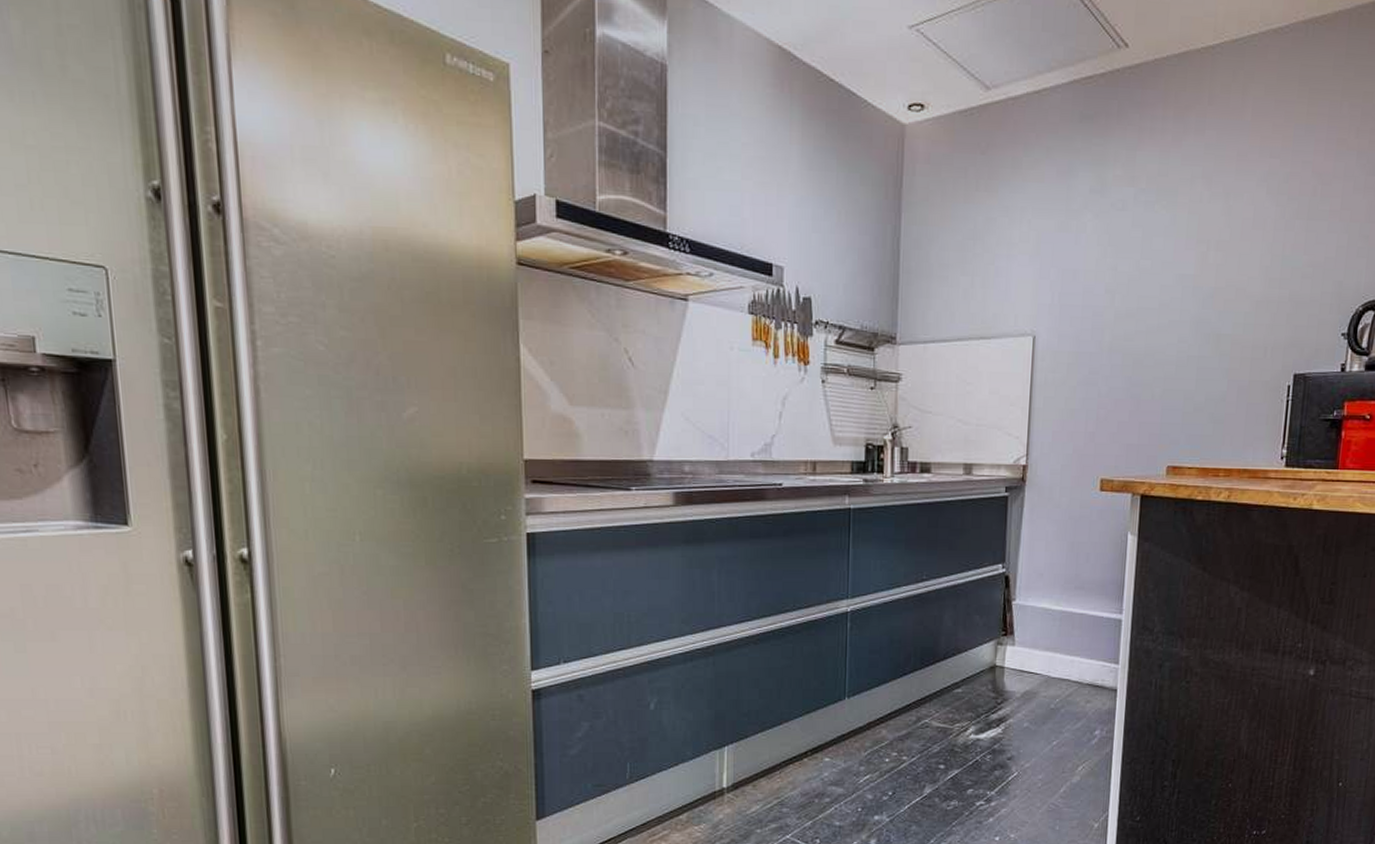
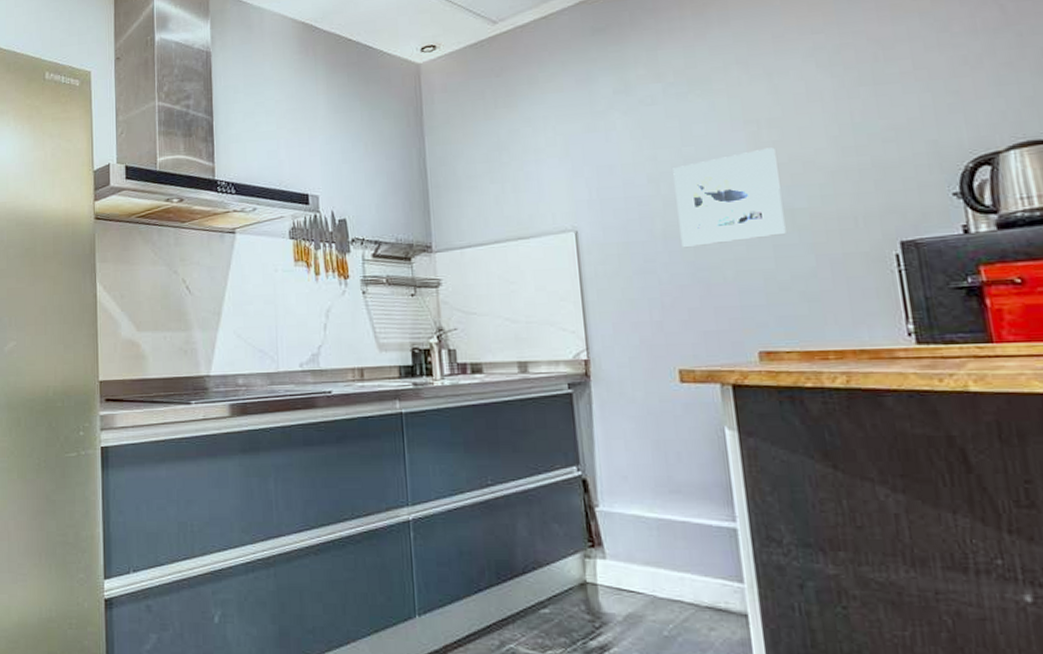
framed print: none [1123,270,1217,363] -> present [673,147,786,248]

